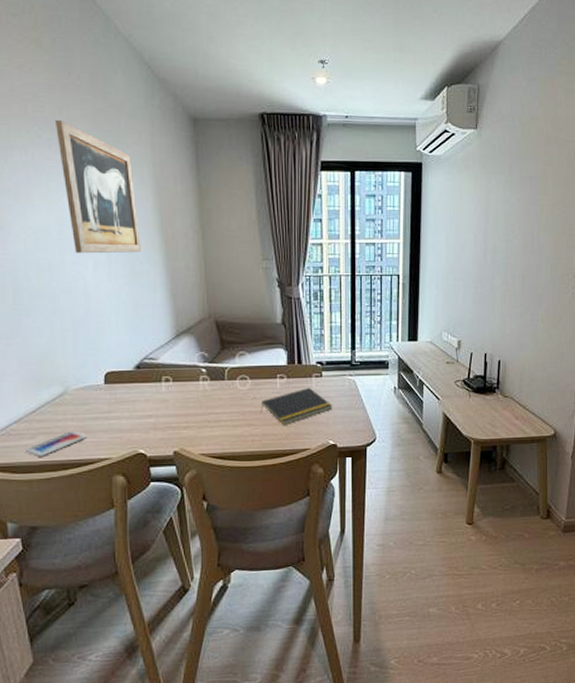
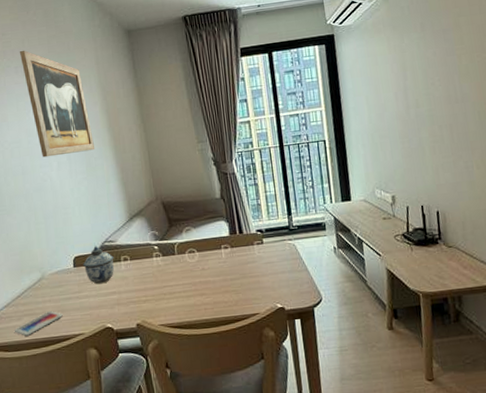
lidded jar: none [116,362,154,405] -> present [83,246,114,285]
notepad: present [260,387,332,425] -> none [210,254,276,292]

